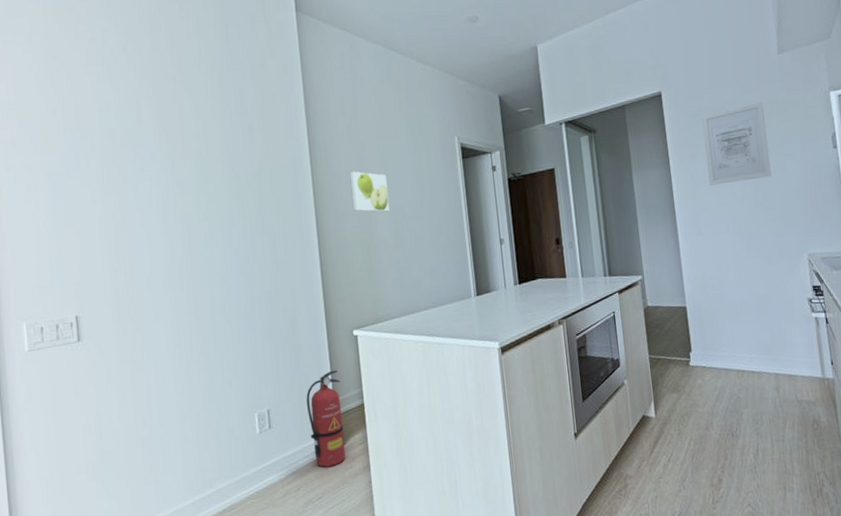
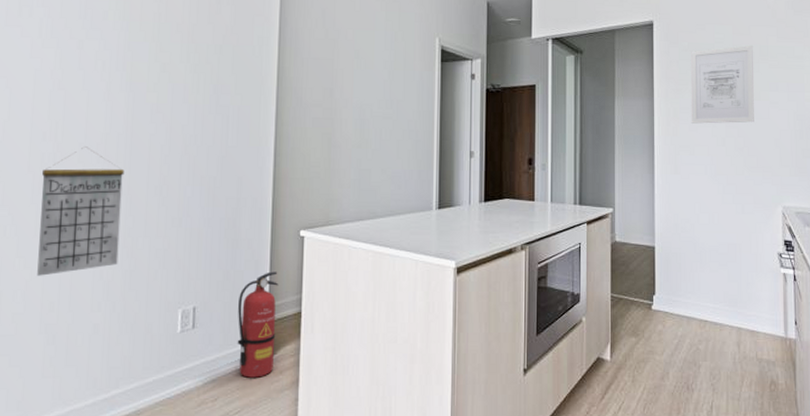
calendar: none [119,278,196,397] -> present [37,147,125,276]
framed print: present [350,171,390,212] -> none [319,59,359,107]

